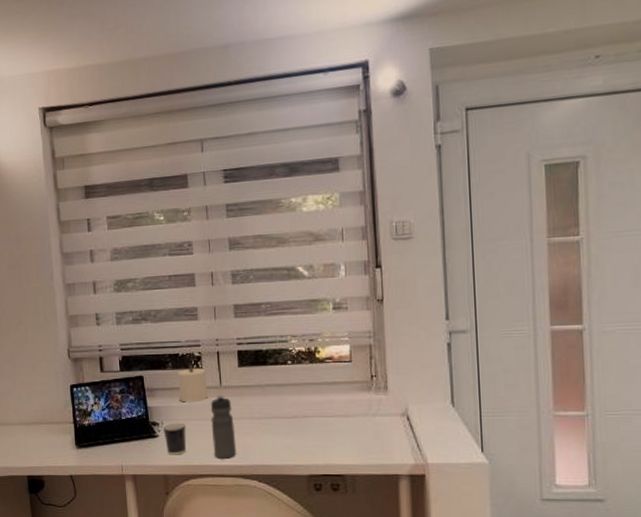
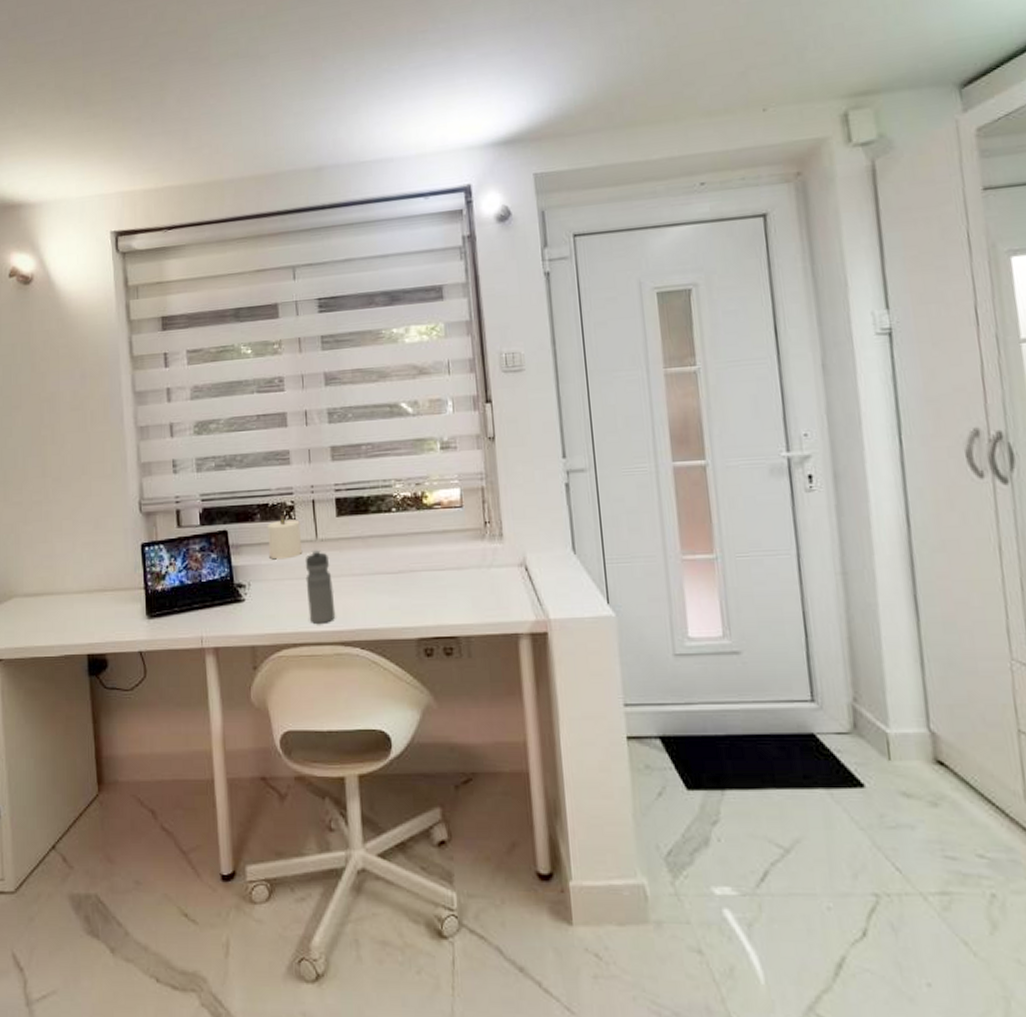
mug: present [163,423,187,455] -> none [251,583,278,622]

